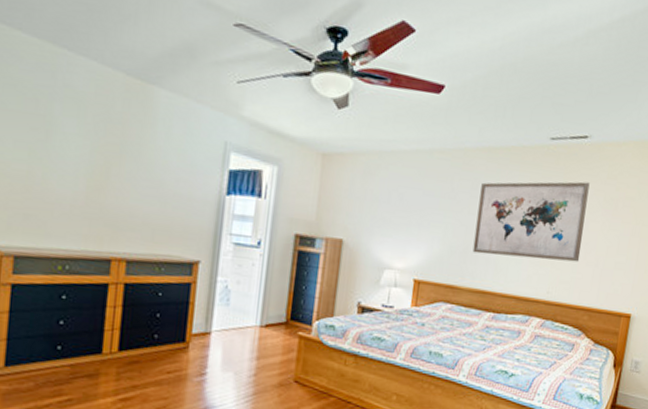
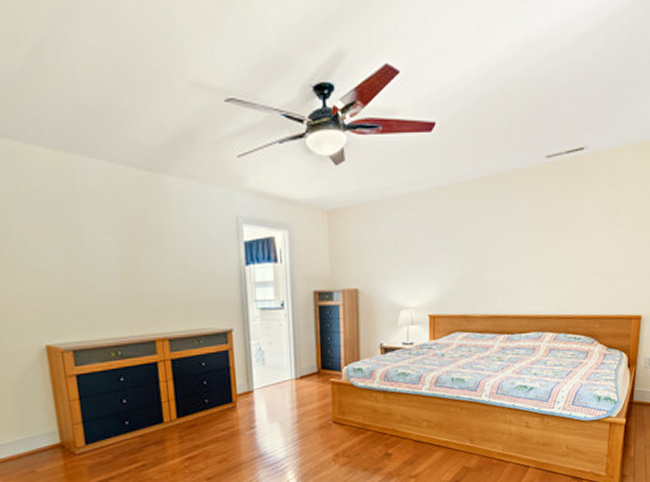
wall art: present [472,181,590,262] -> none [481,194,590,281]

